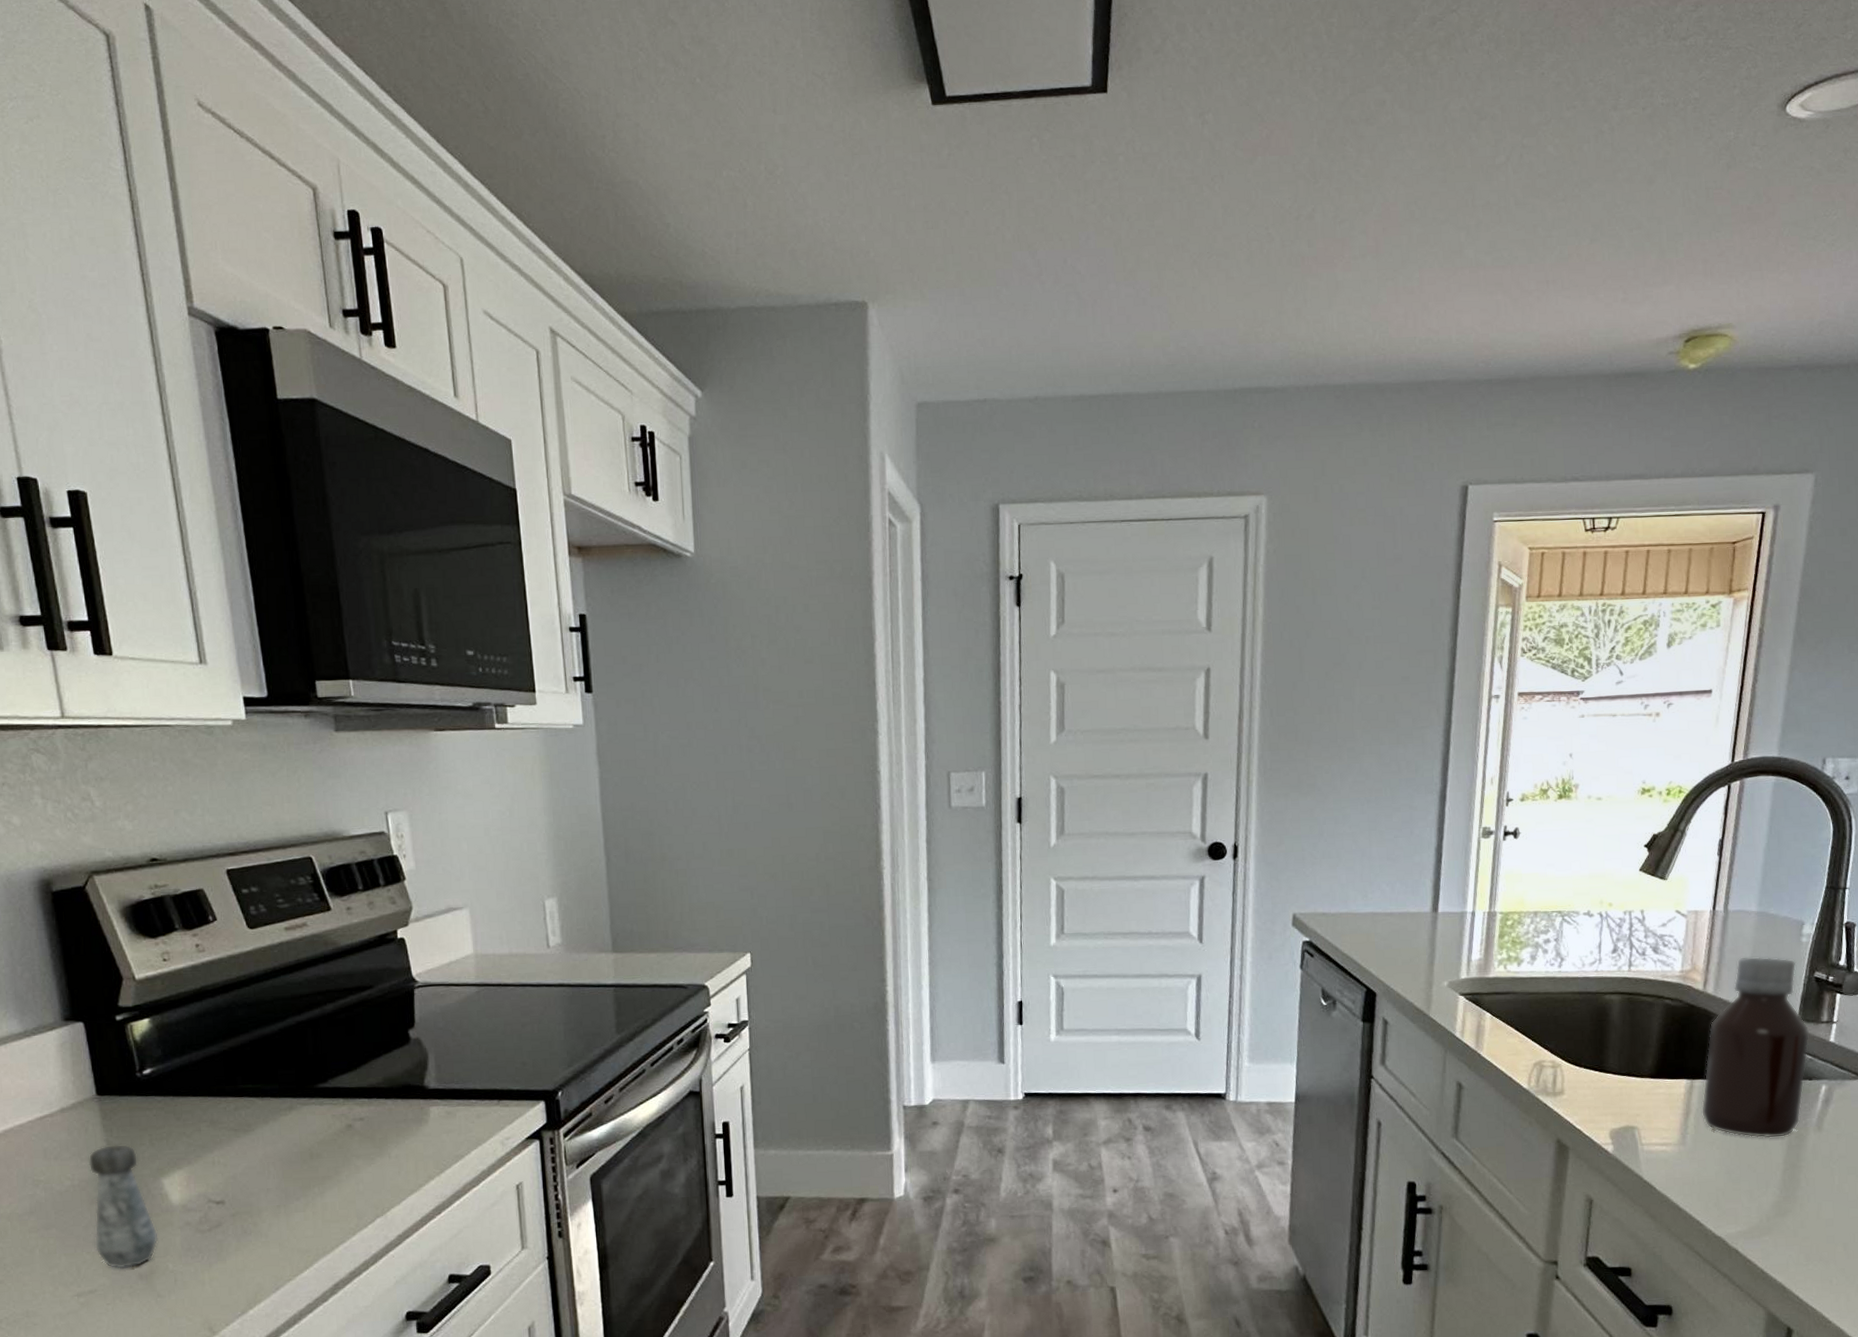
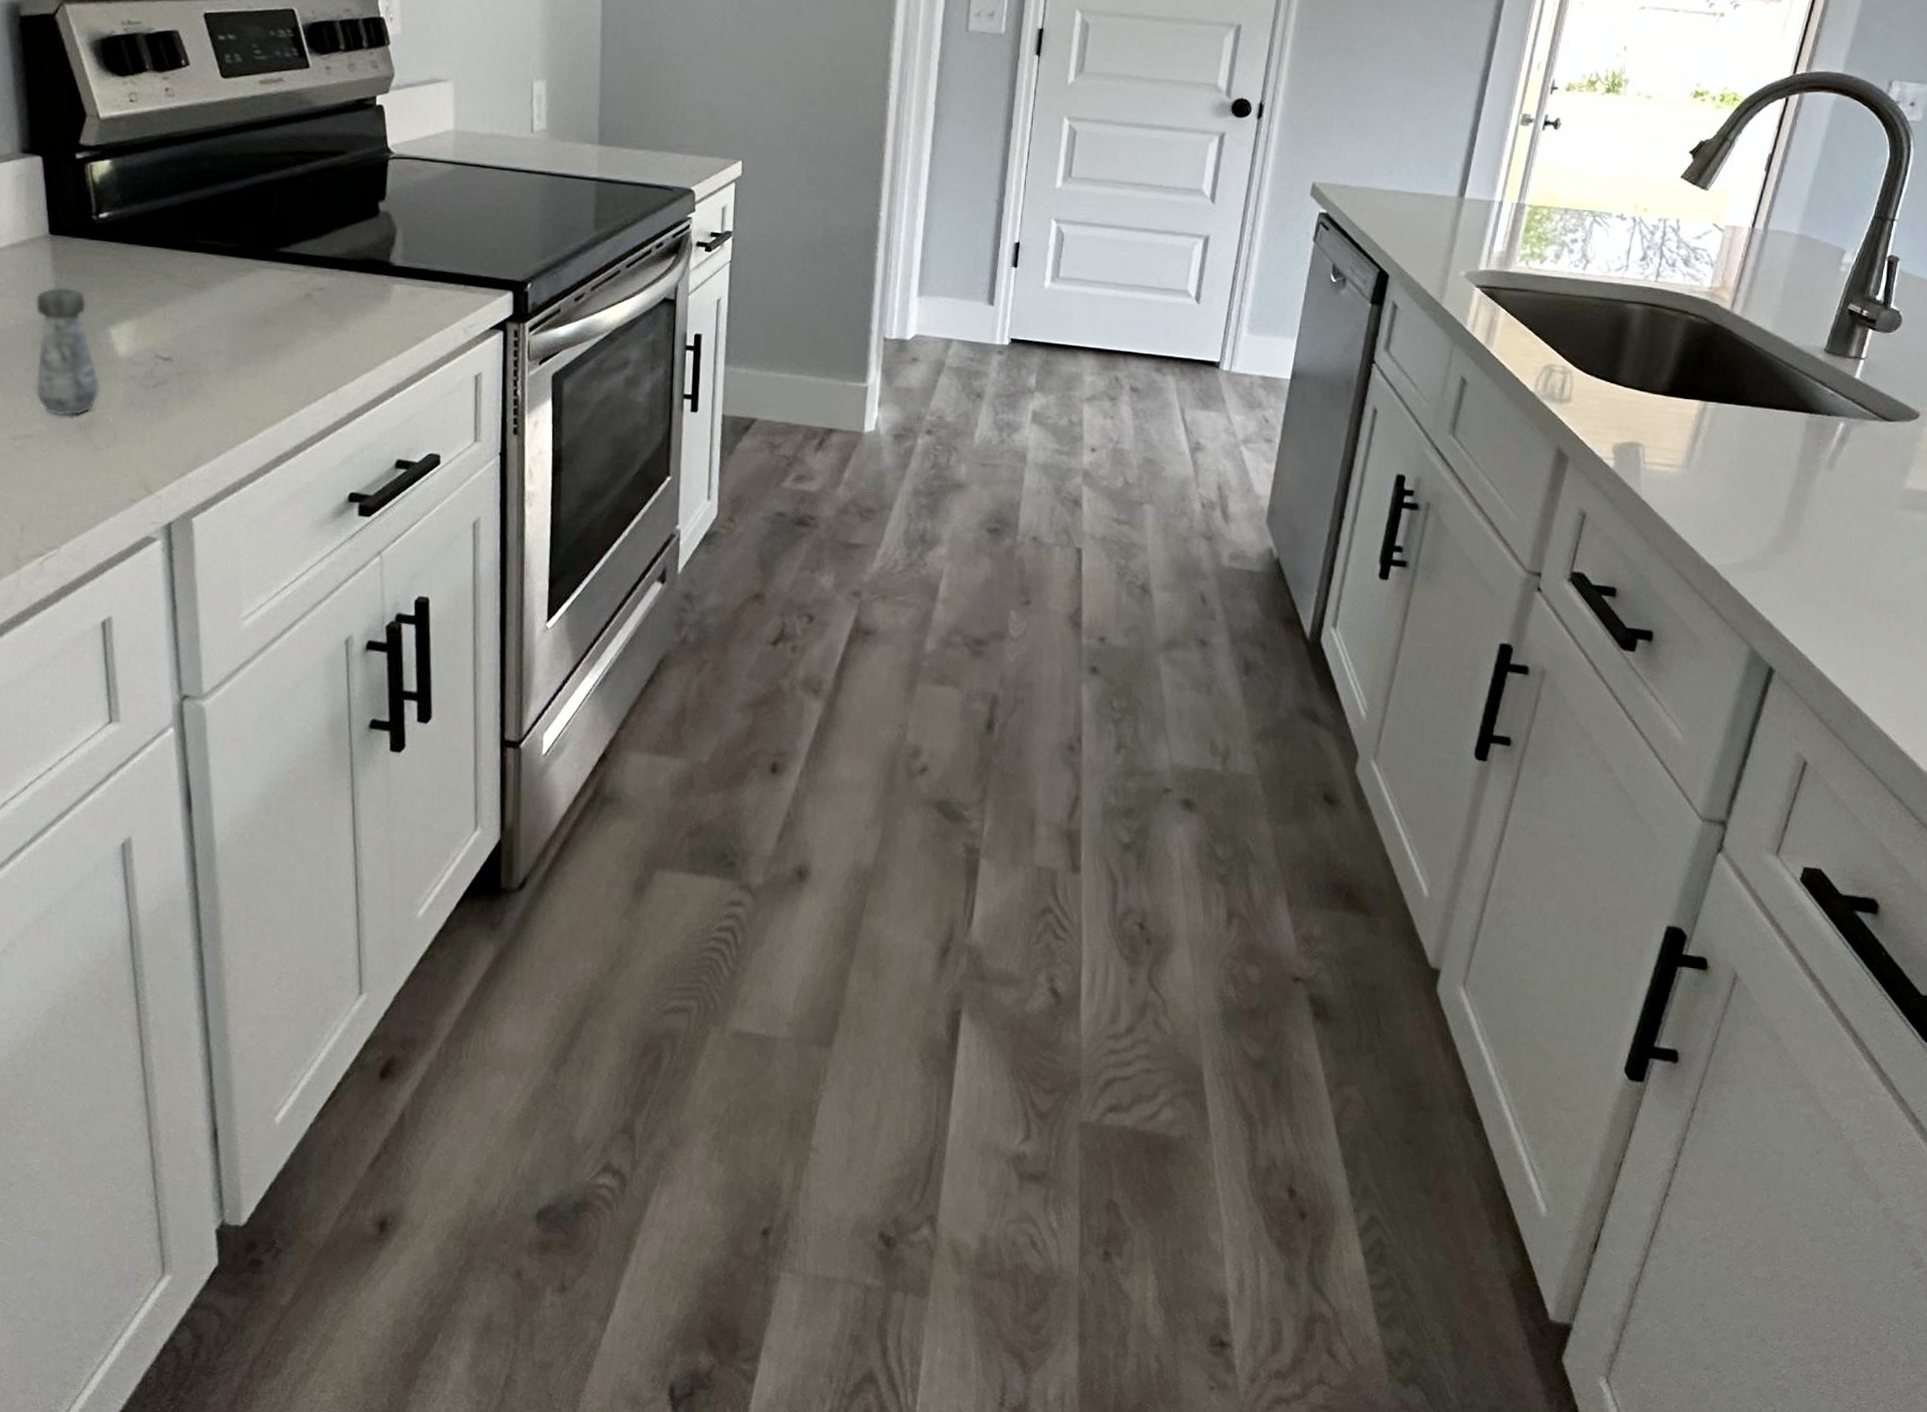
bottle: present [1701,956,1810,1139] -> none [1711,280,1836,472]

